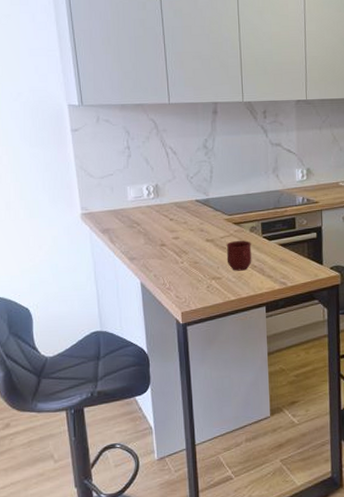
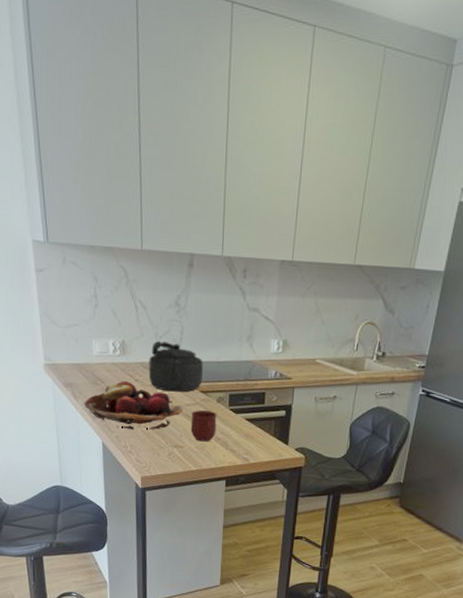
fruit basket: none [121,222,218,267] -> present [84,381,183,430]
kettle: none [182,181,235,227] -> present [148,341,204,392]

